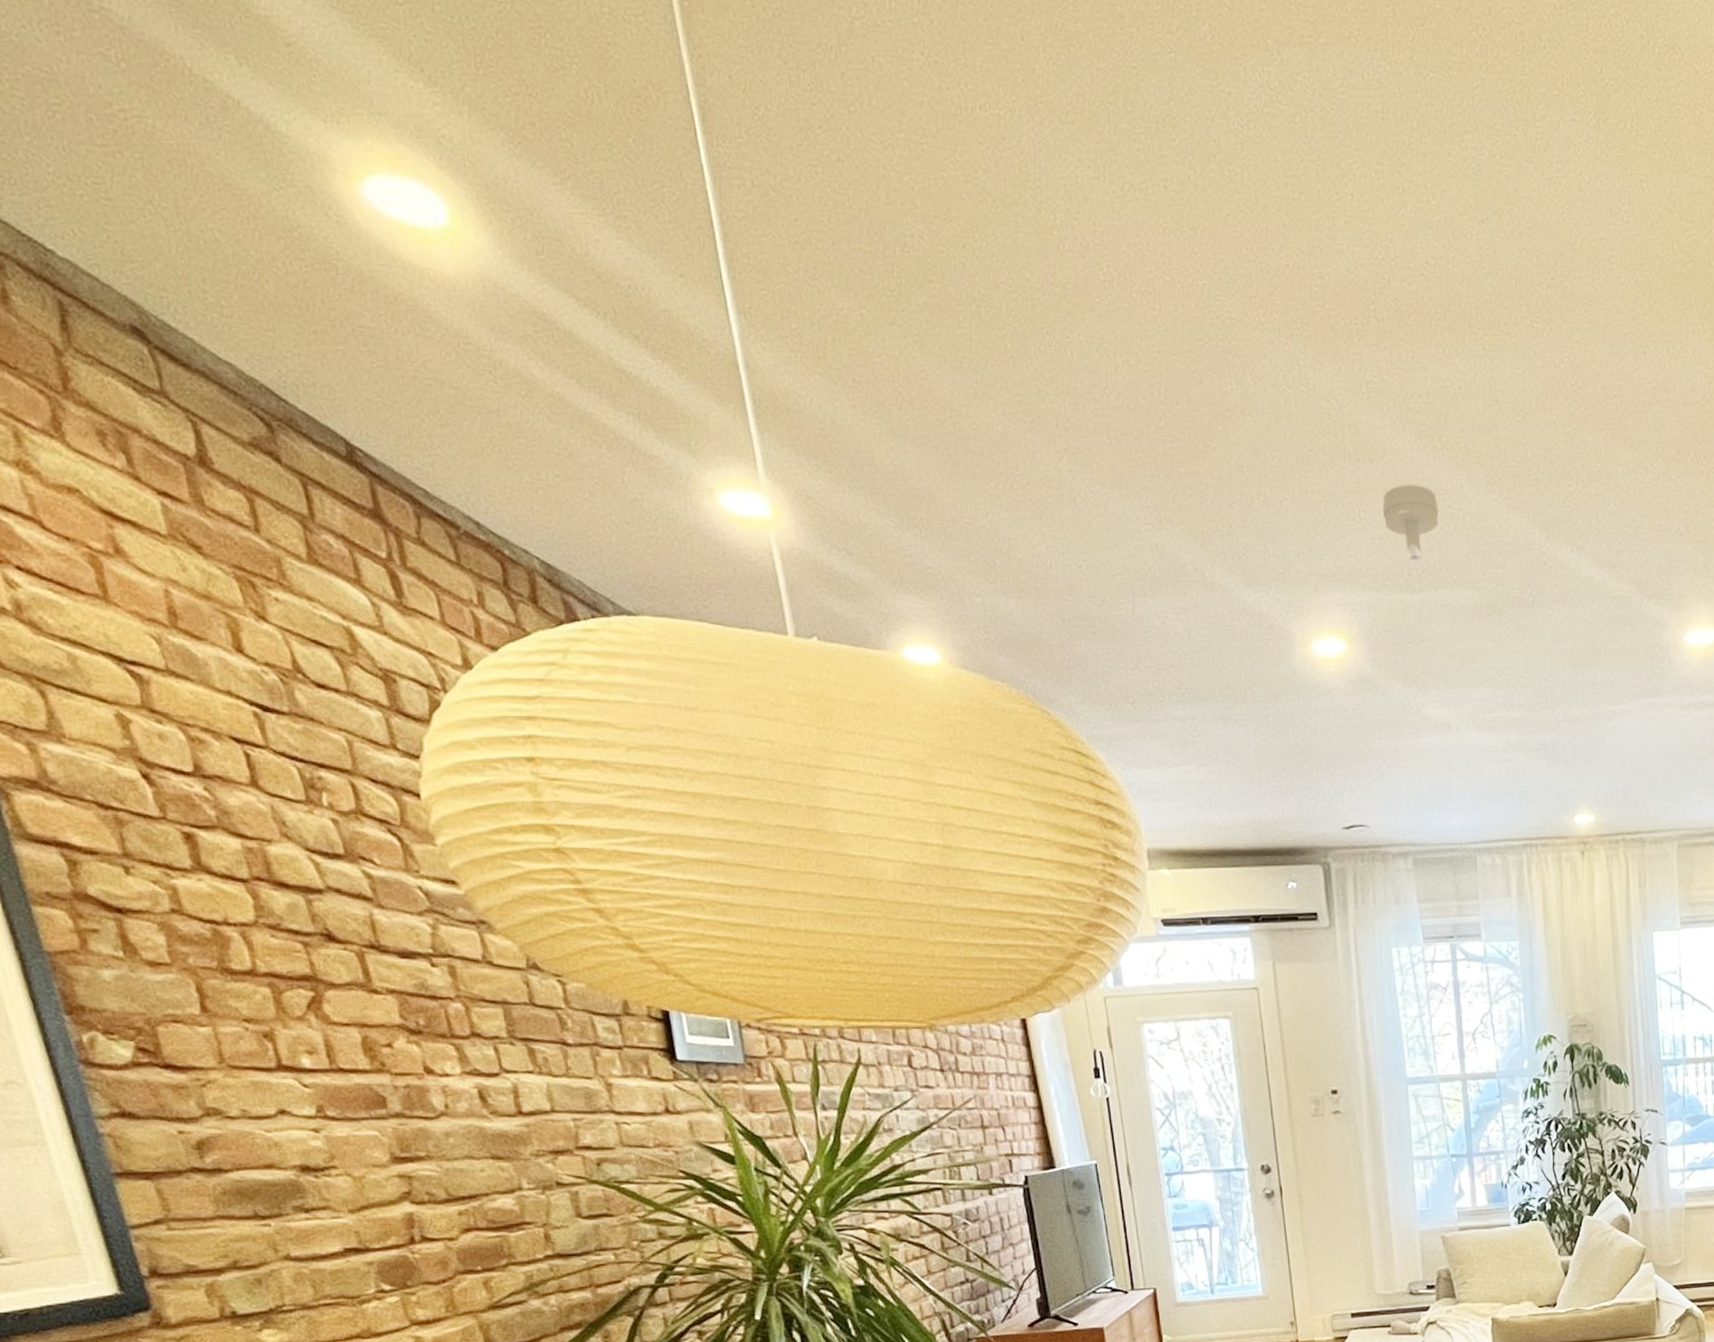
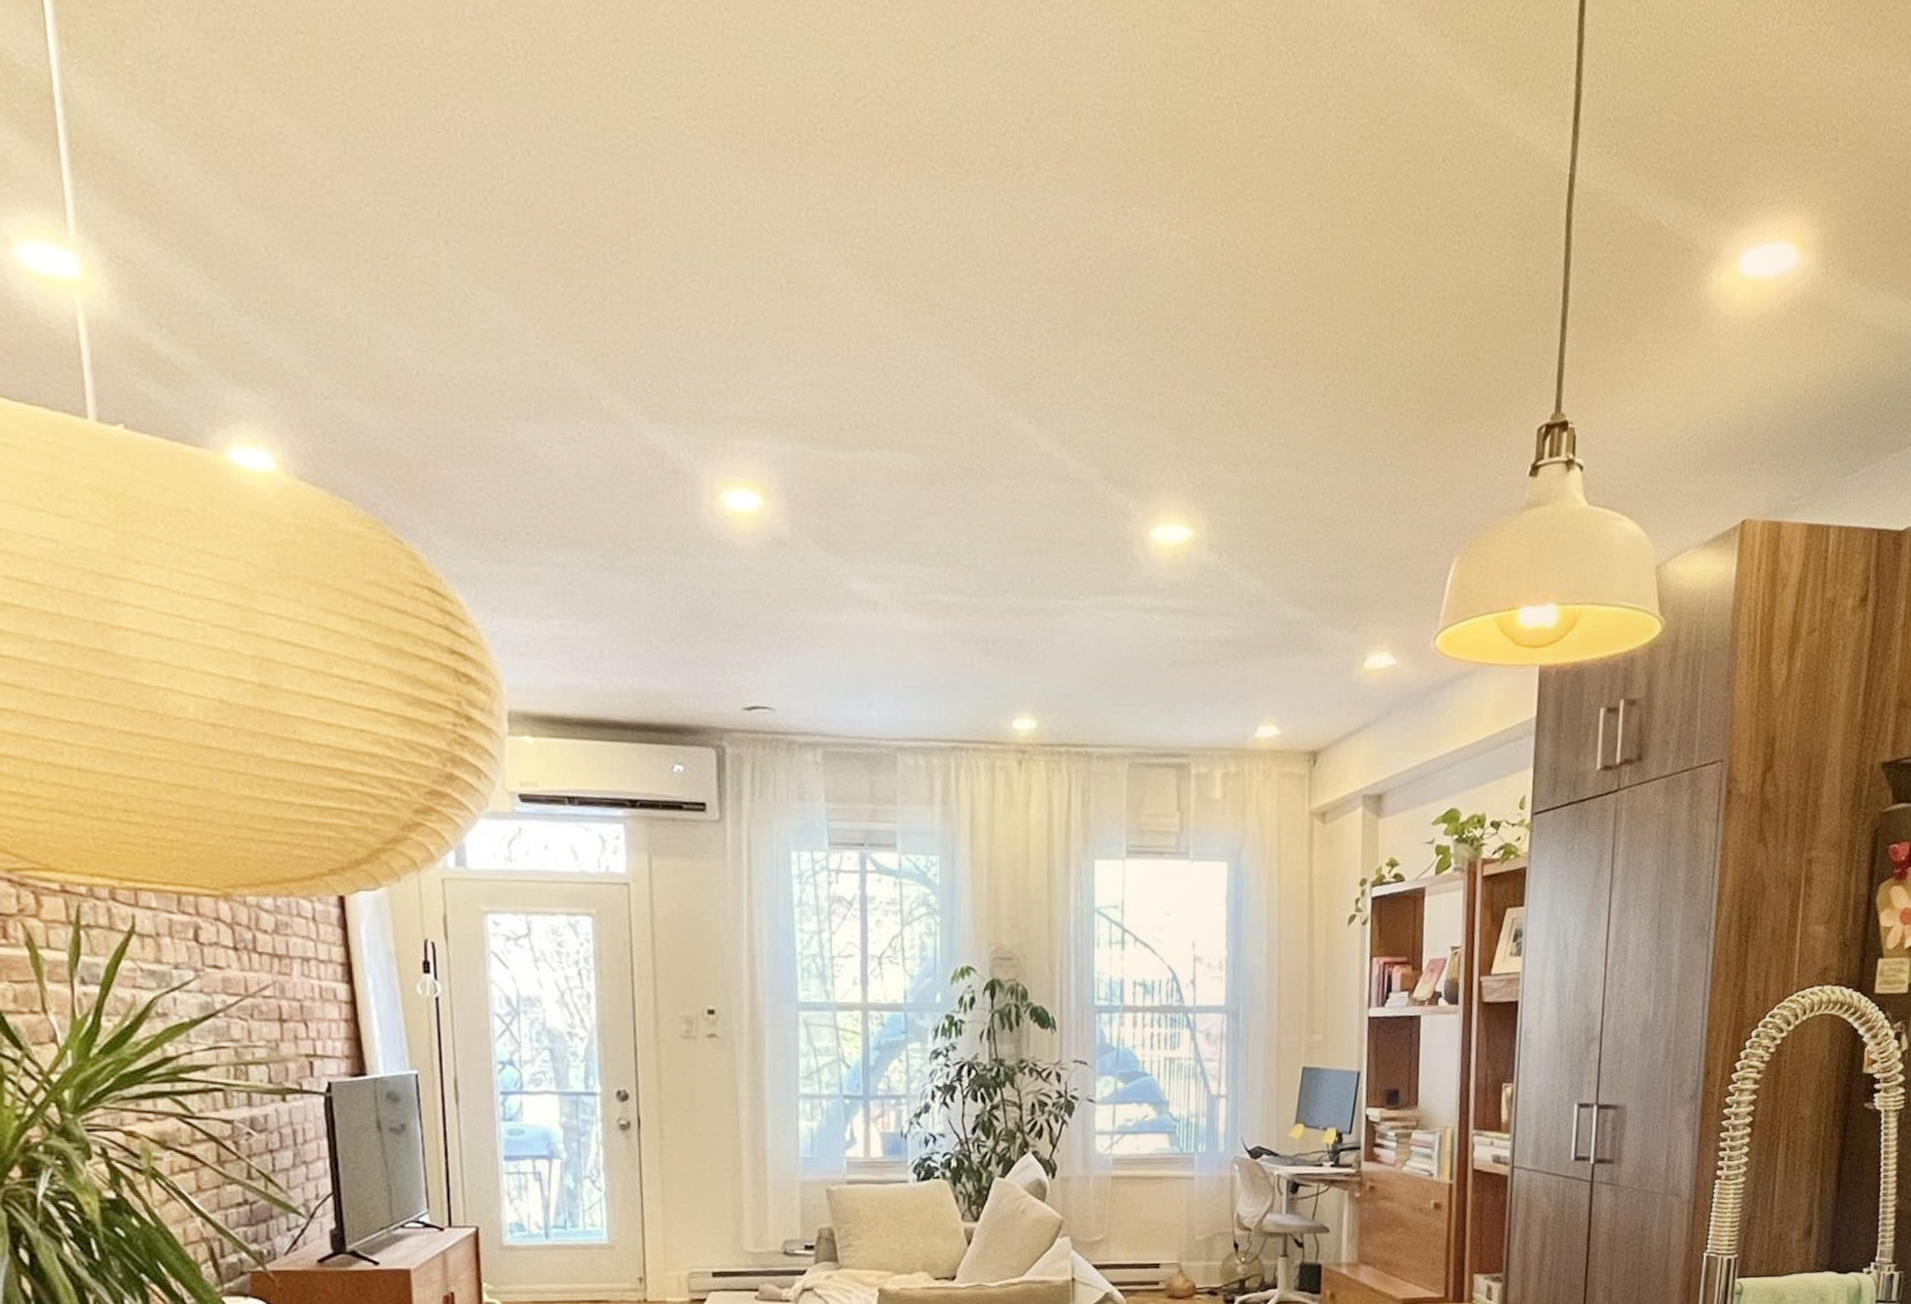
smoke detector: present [1382,485,1439,560] -> none [815,327,880,414]

